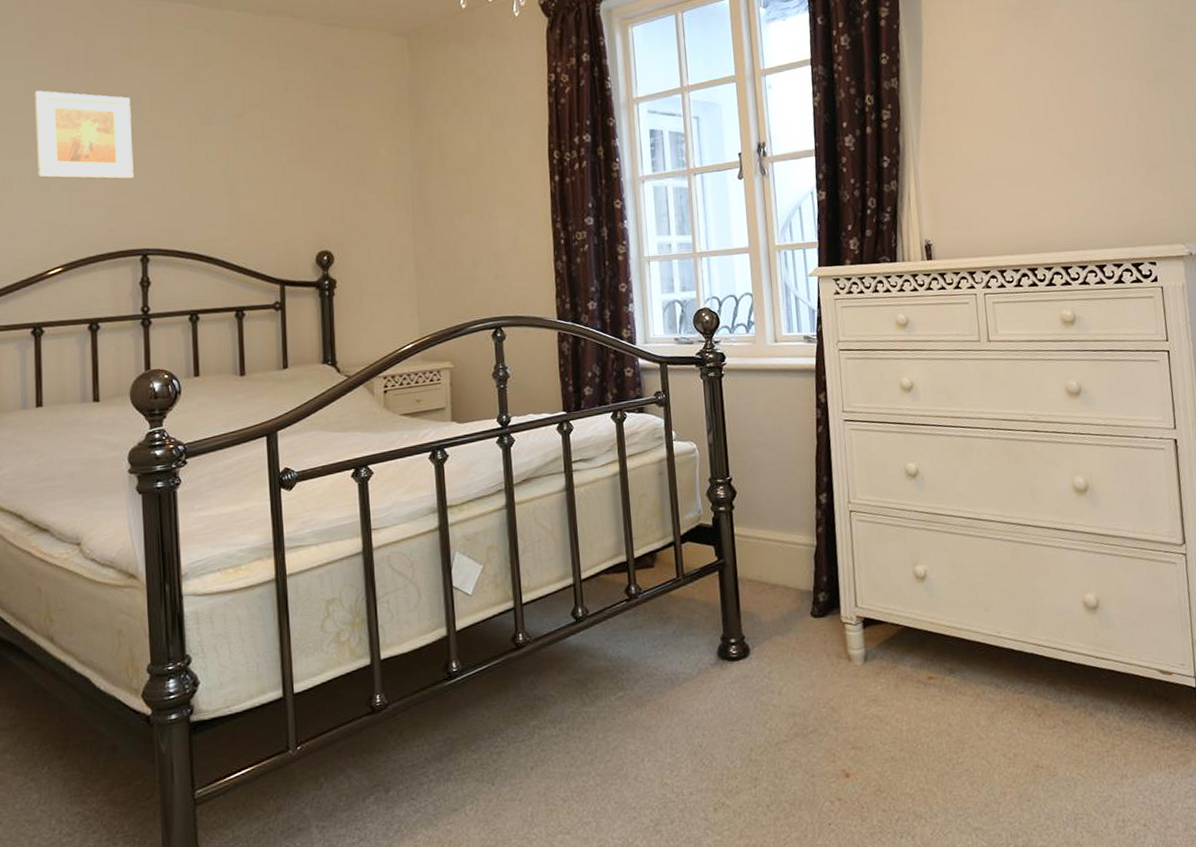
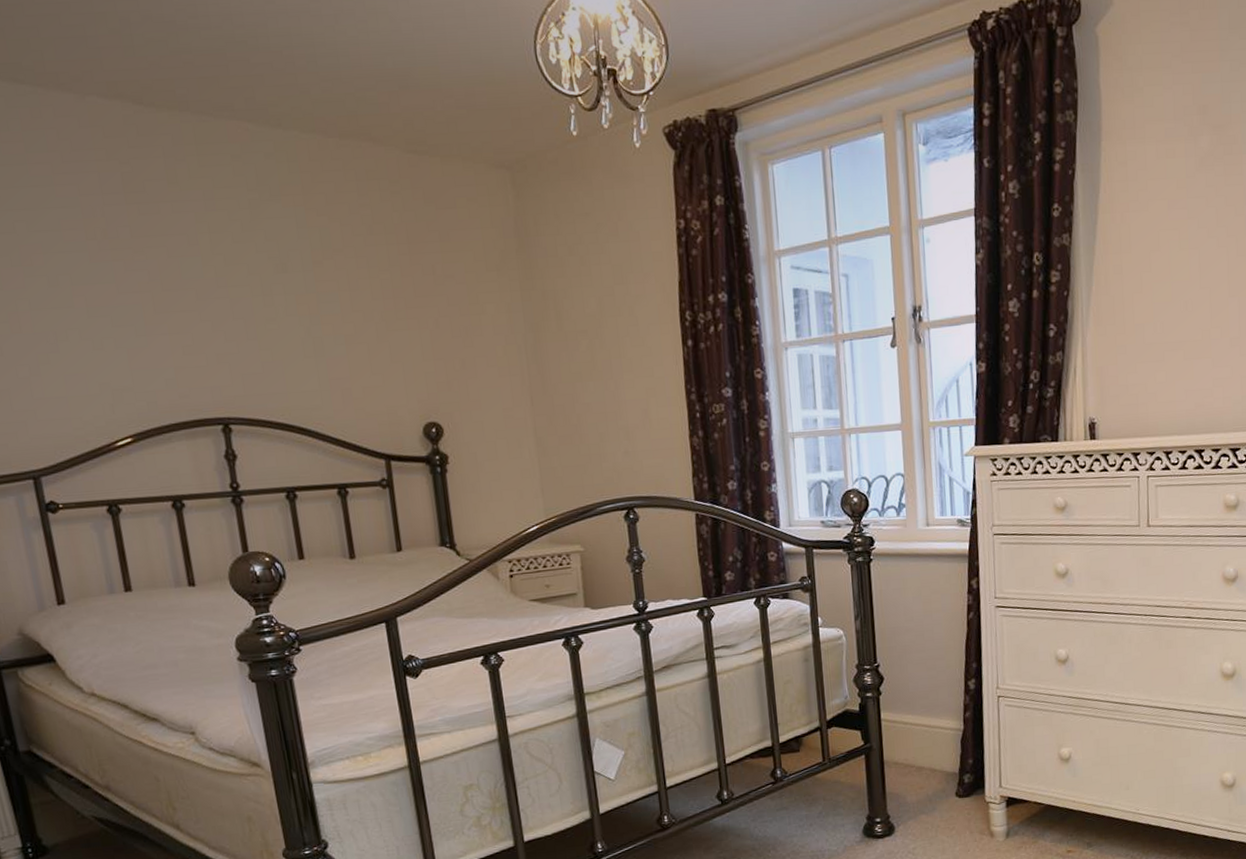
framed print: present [34,90,134,179] -> none [67,226,202,336]

